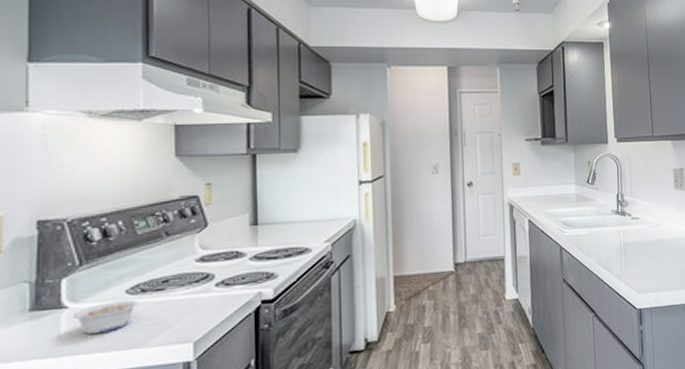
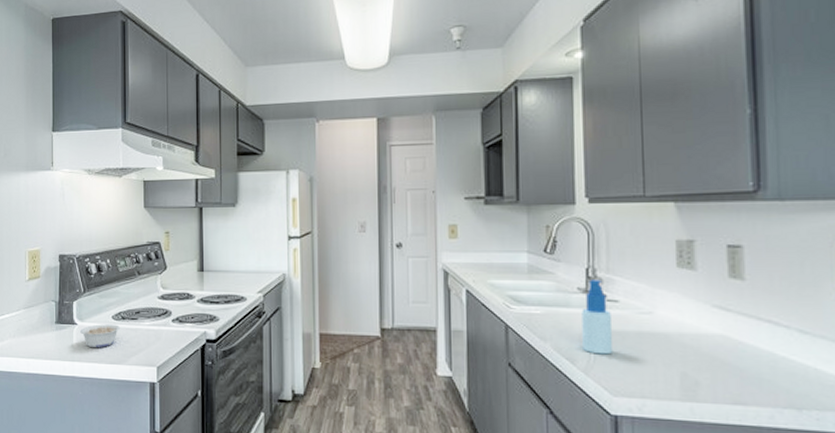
spray bottle: none [615,202,636,262] -> present [581,280,612,355]

